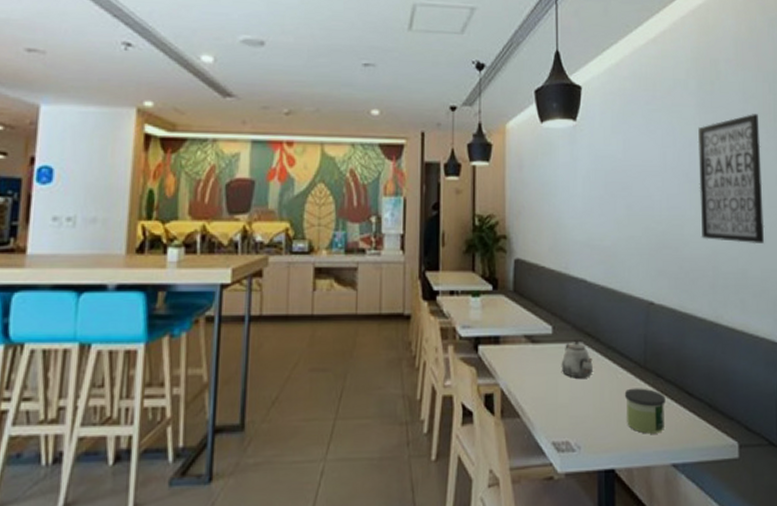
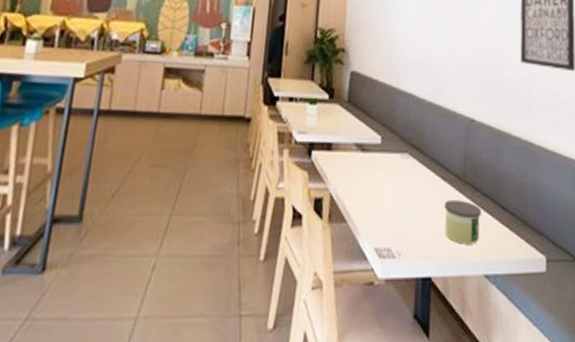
teapot: present [561,340,593,378] -> none [387,151,417,188]

